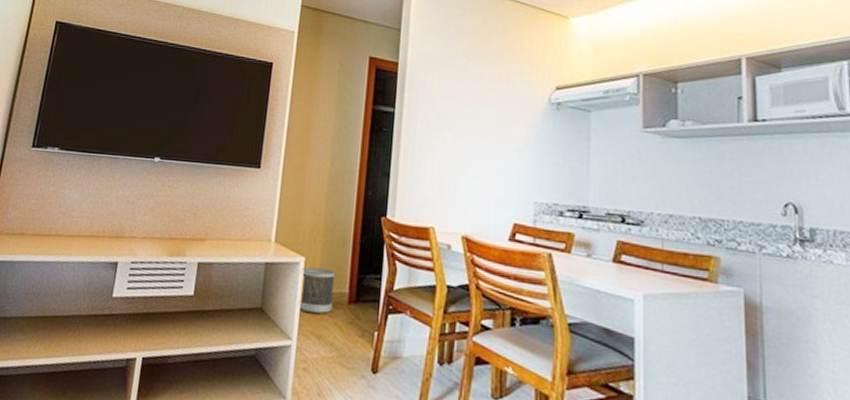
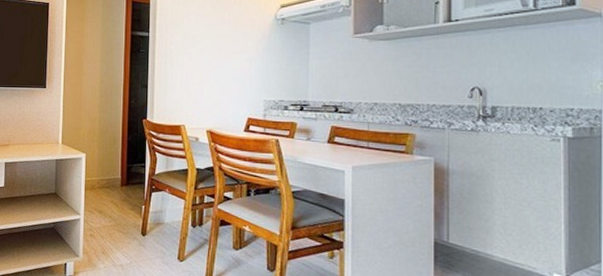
wastebasket: present [297,267,336,314] -> none [82,161,110,195]

